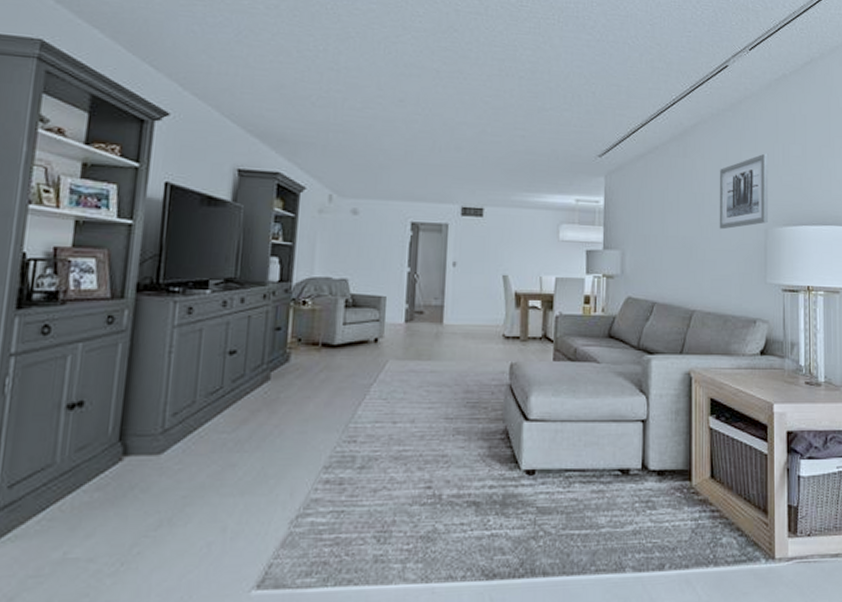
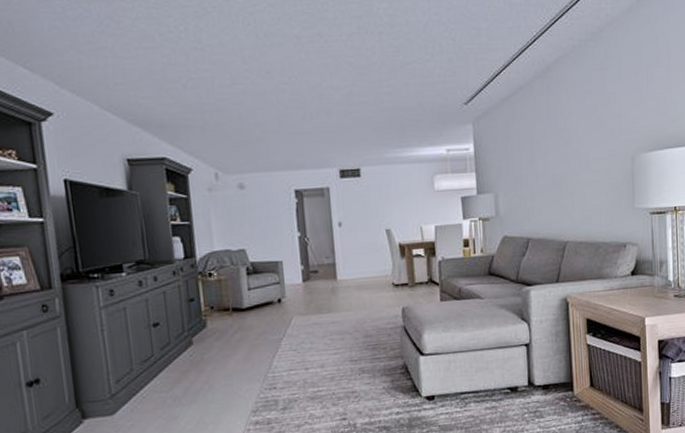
wall art: present [719,153,769,230] -> none [584,80,635,162]

